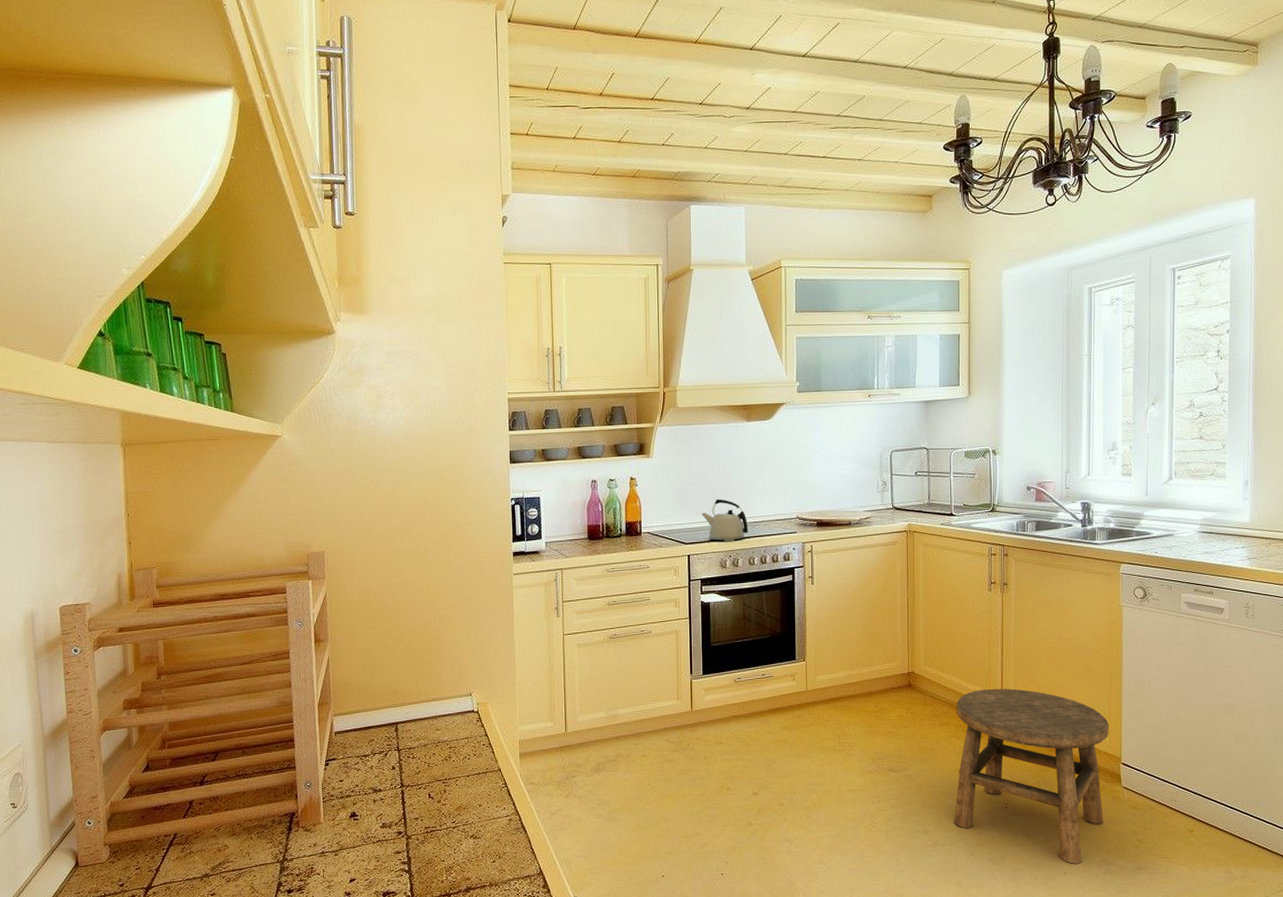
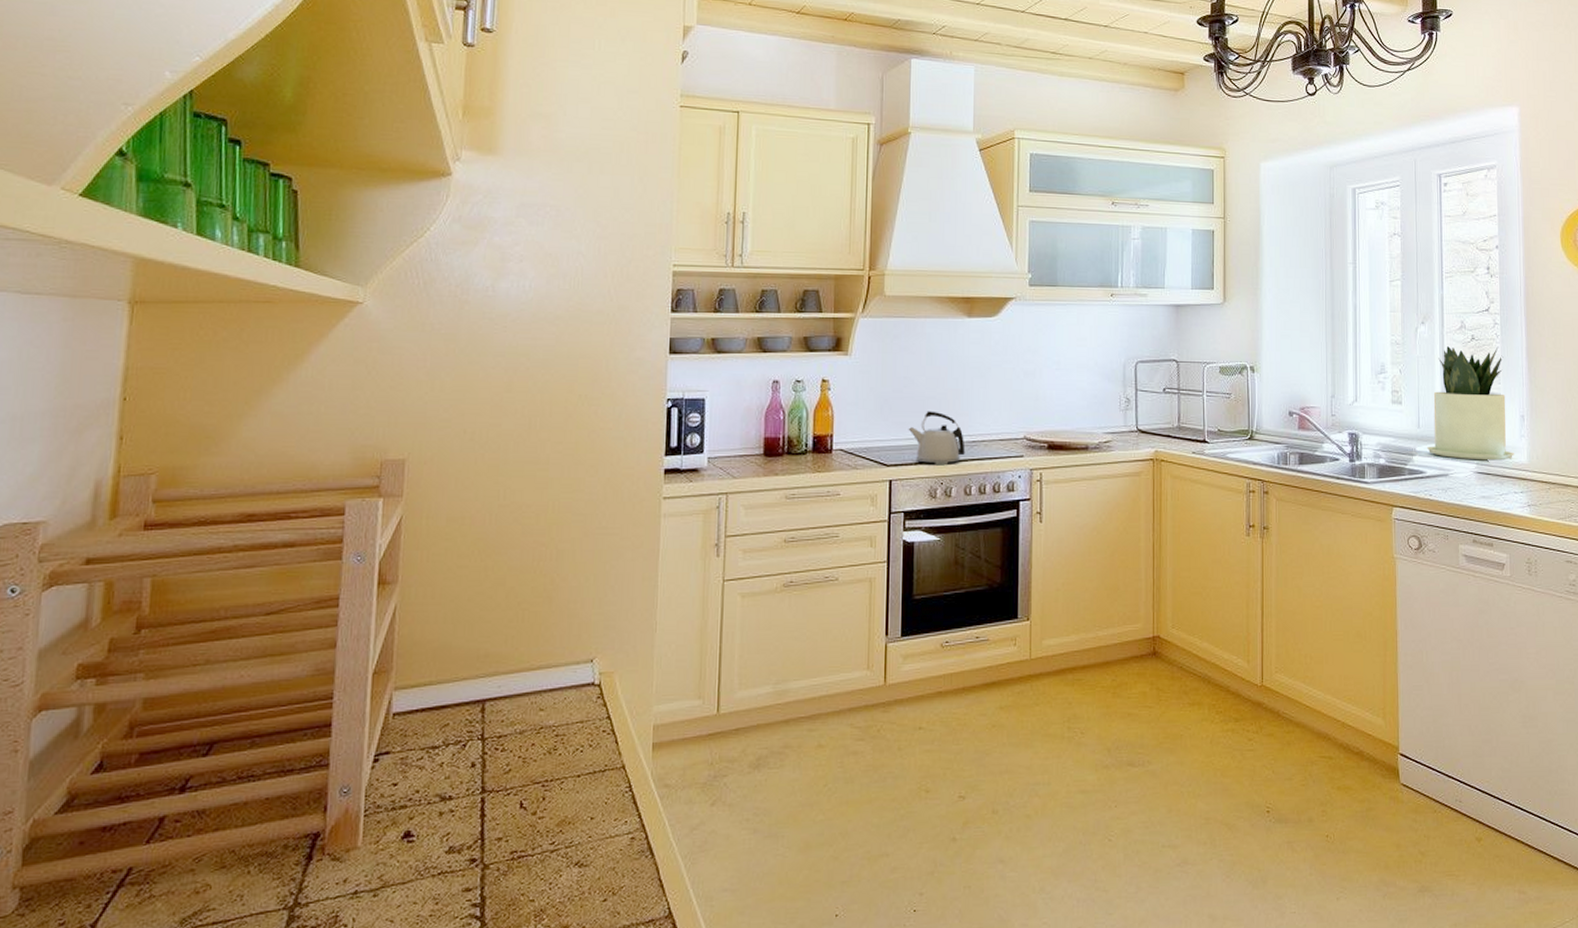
stool: present [953,689,1110,864] -> none [1206,658,1385,886]
planter: none [1154,421,1237,522] -> present [1427,346,1514,461]

